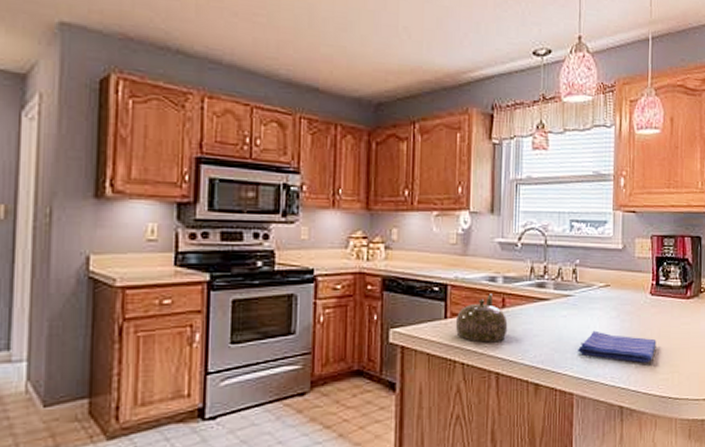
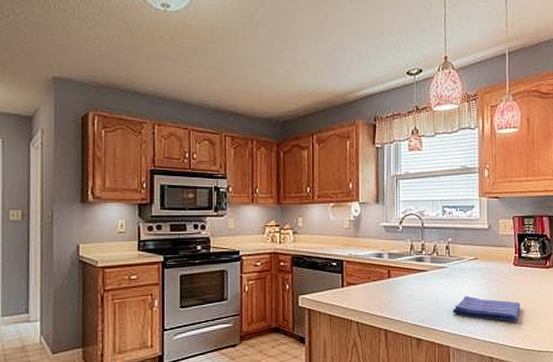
teapot: present [455,294,508,343] -> none [350,267,393,306]

